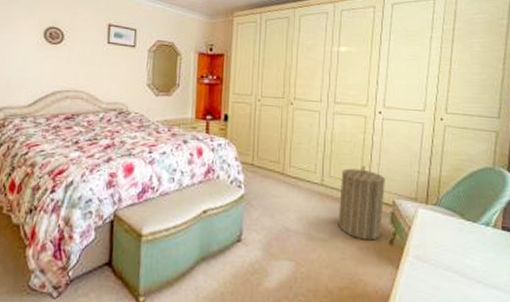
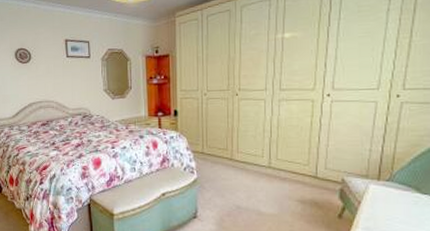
laundry hamper: present [338,166,385,241] -> none [286,148,334,215]

